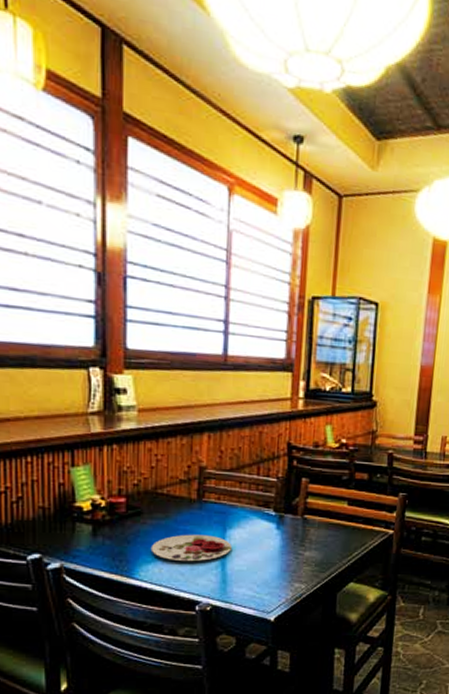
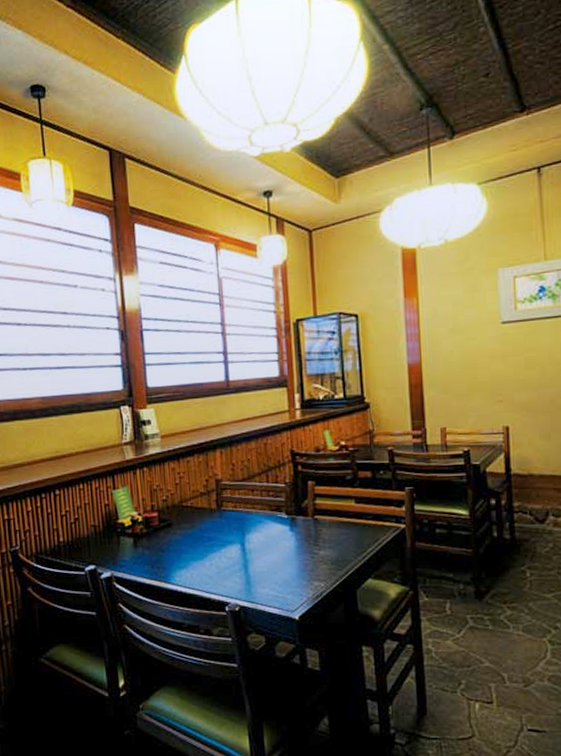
plate: present [150,534,232,562] -> none [182,540,252,566]

